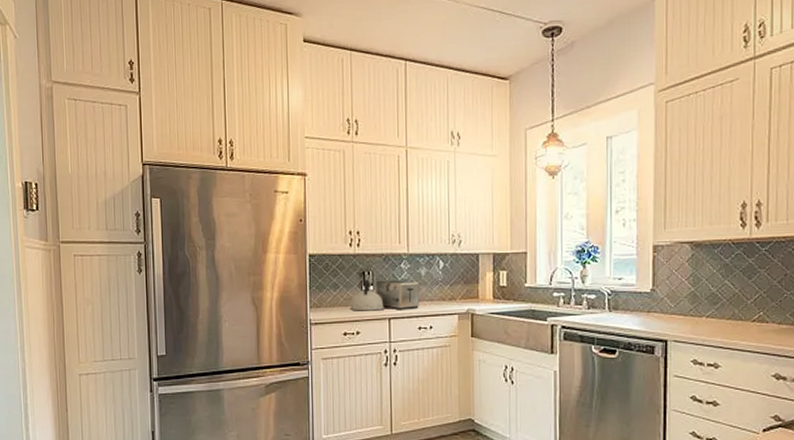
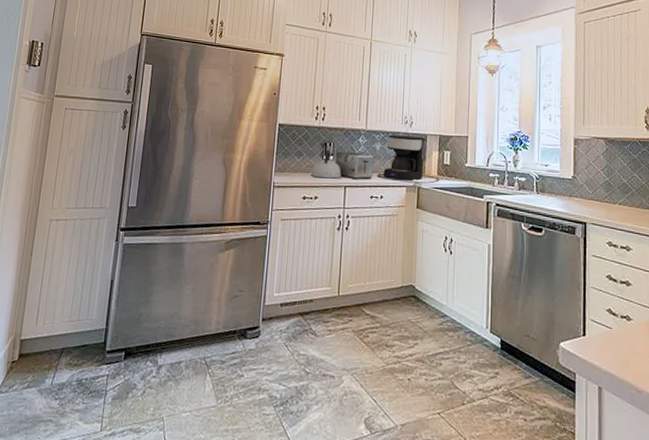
coffee maker: none [424,256,495,310] -> present [377,135,439,184]

